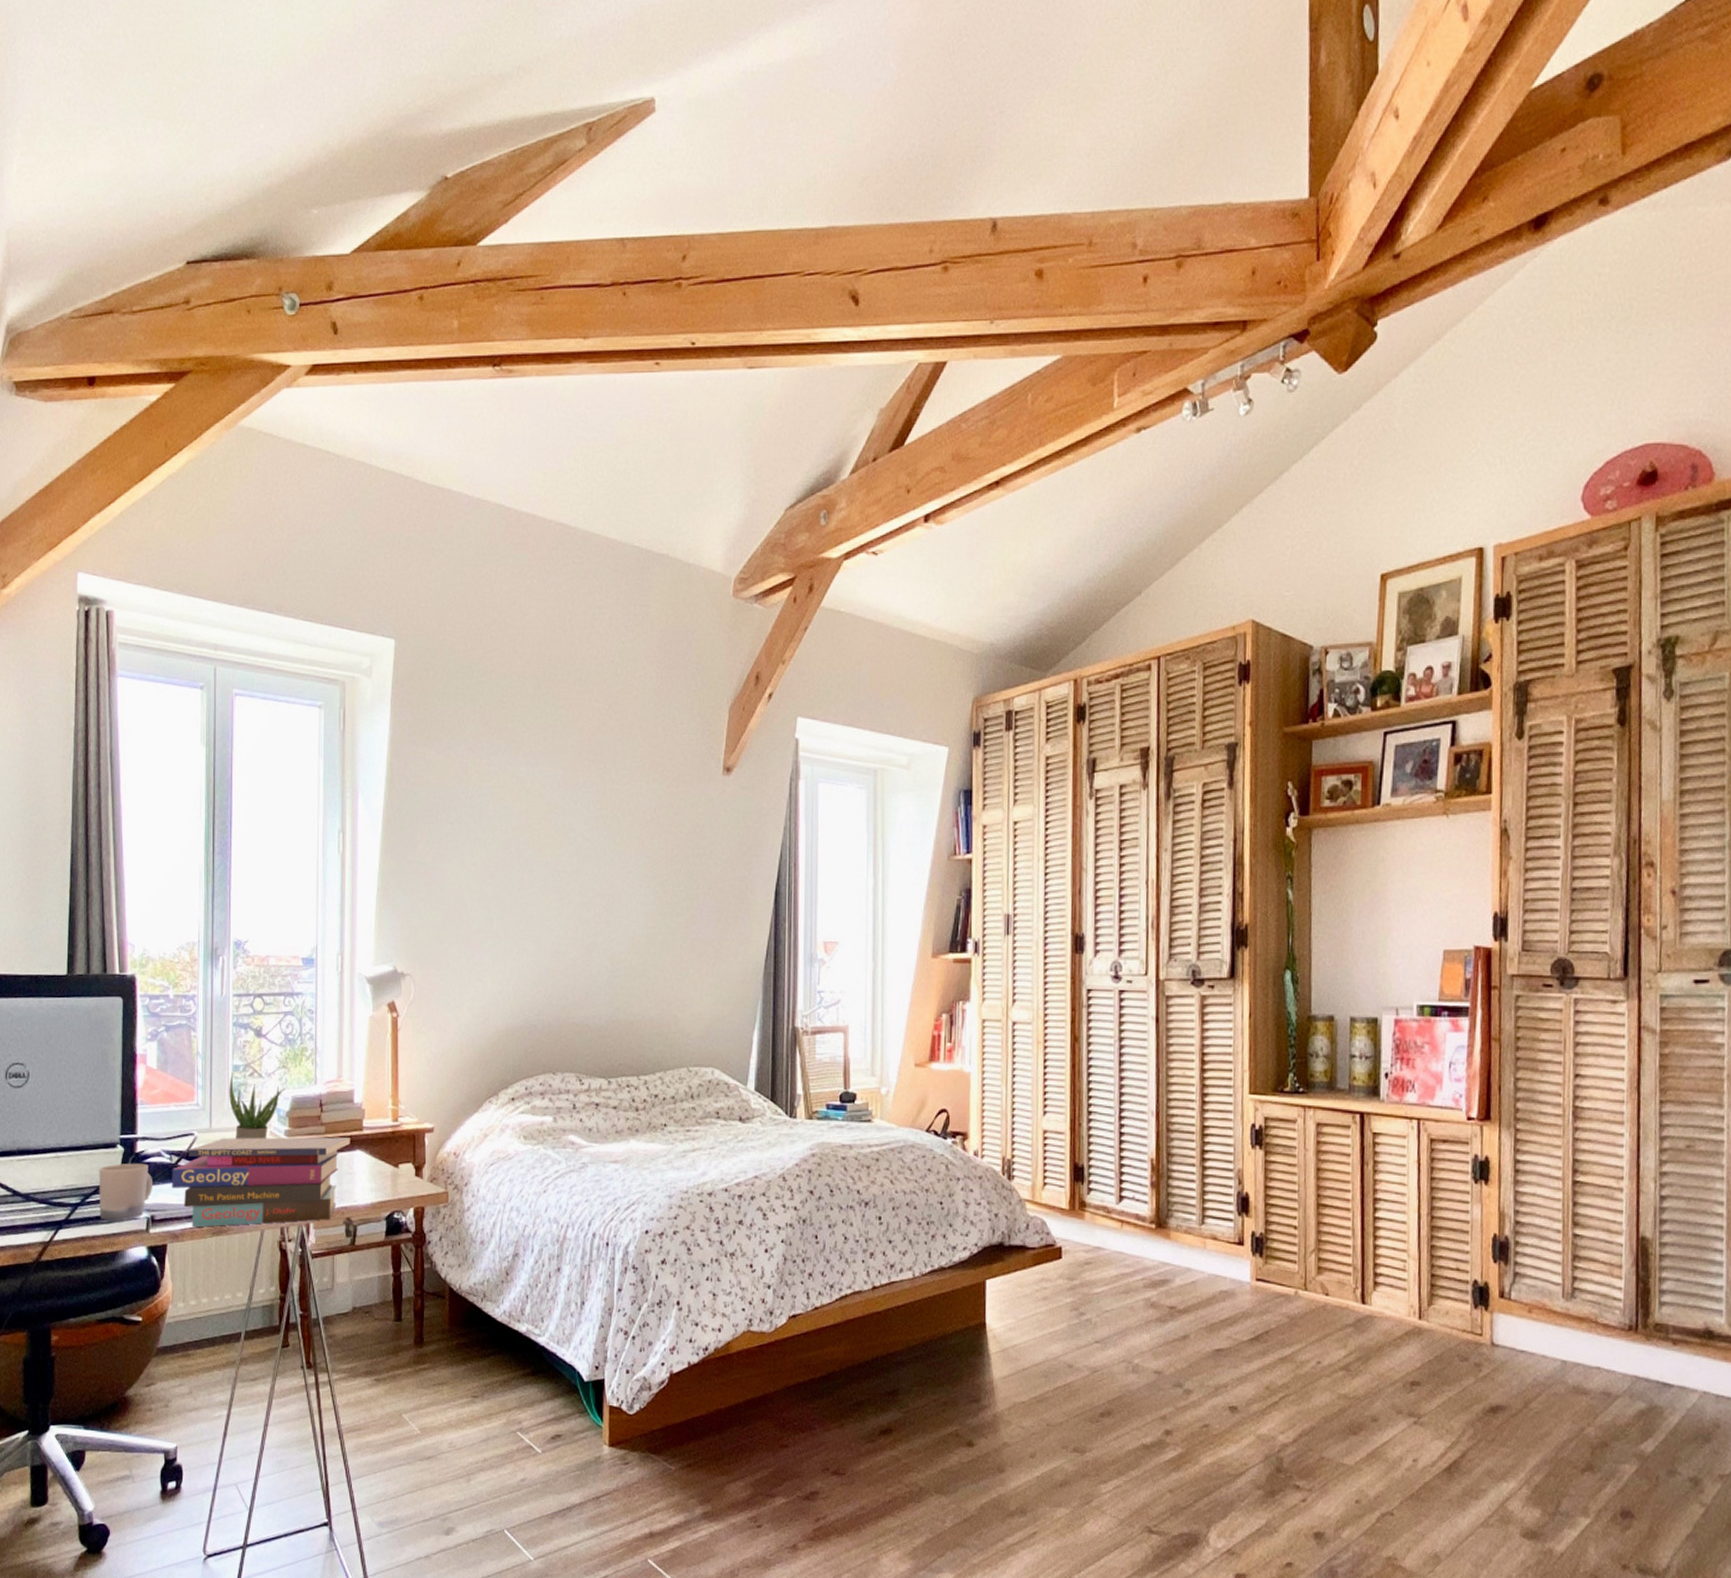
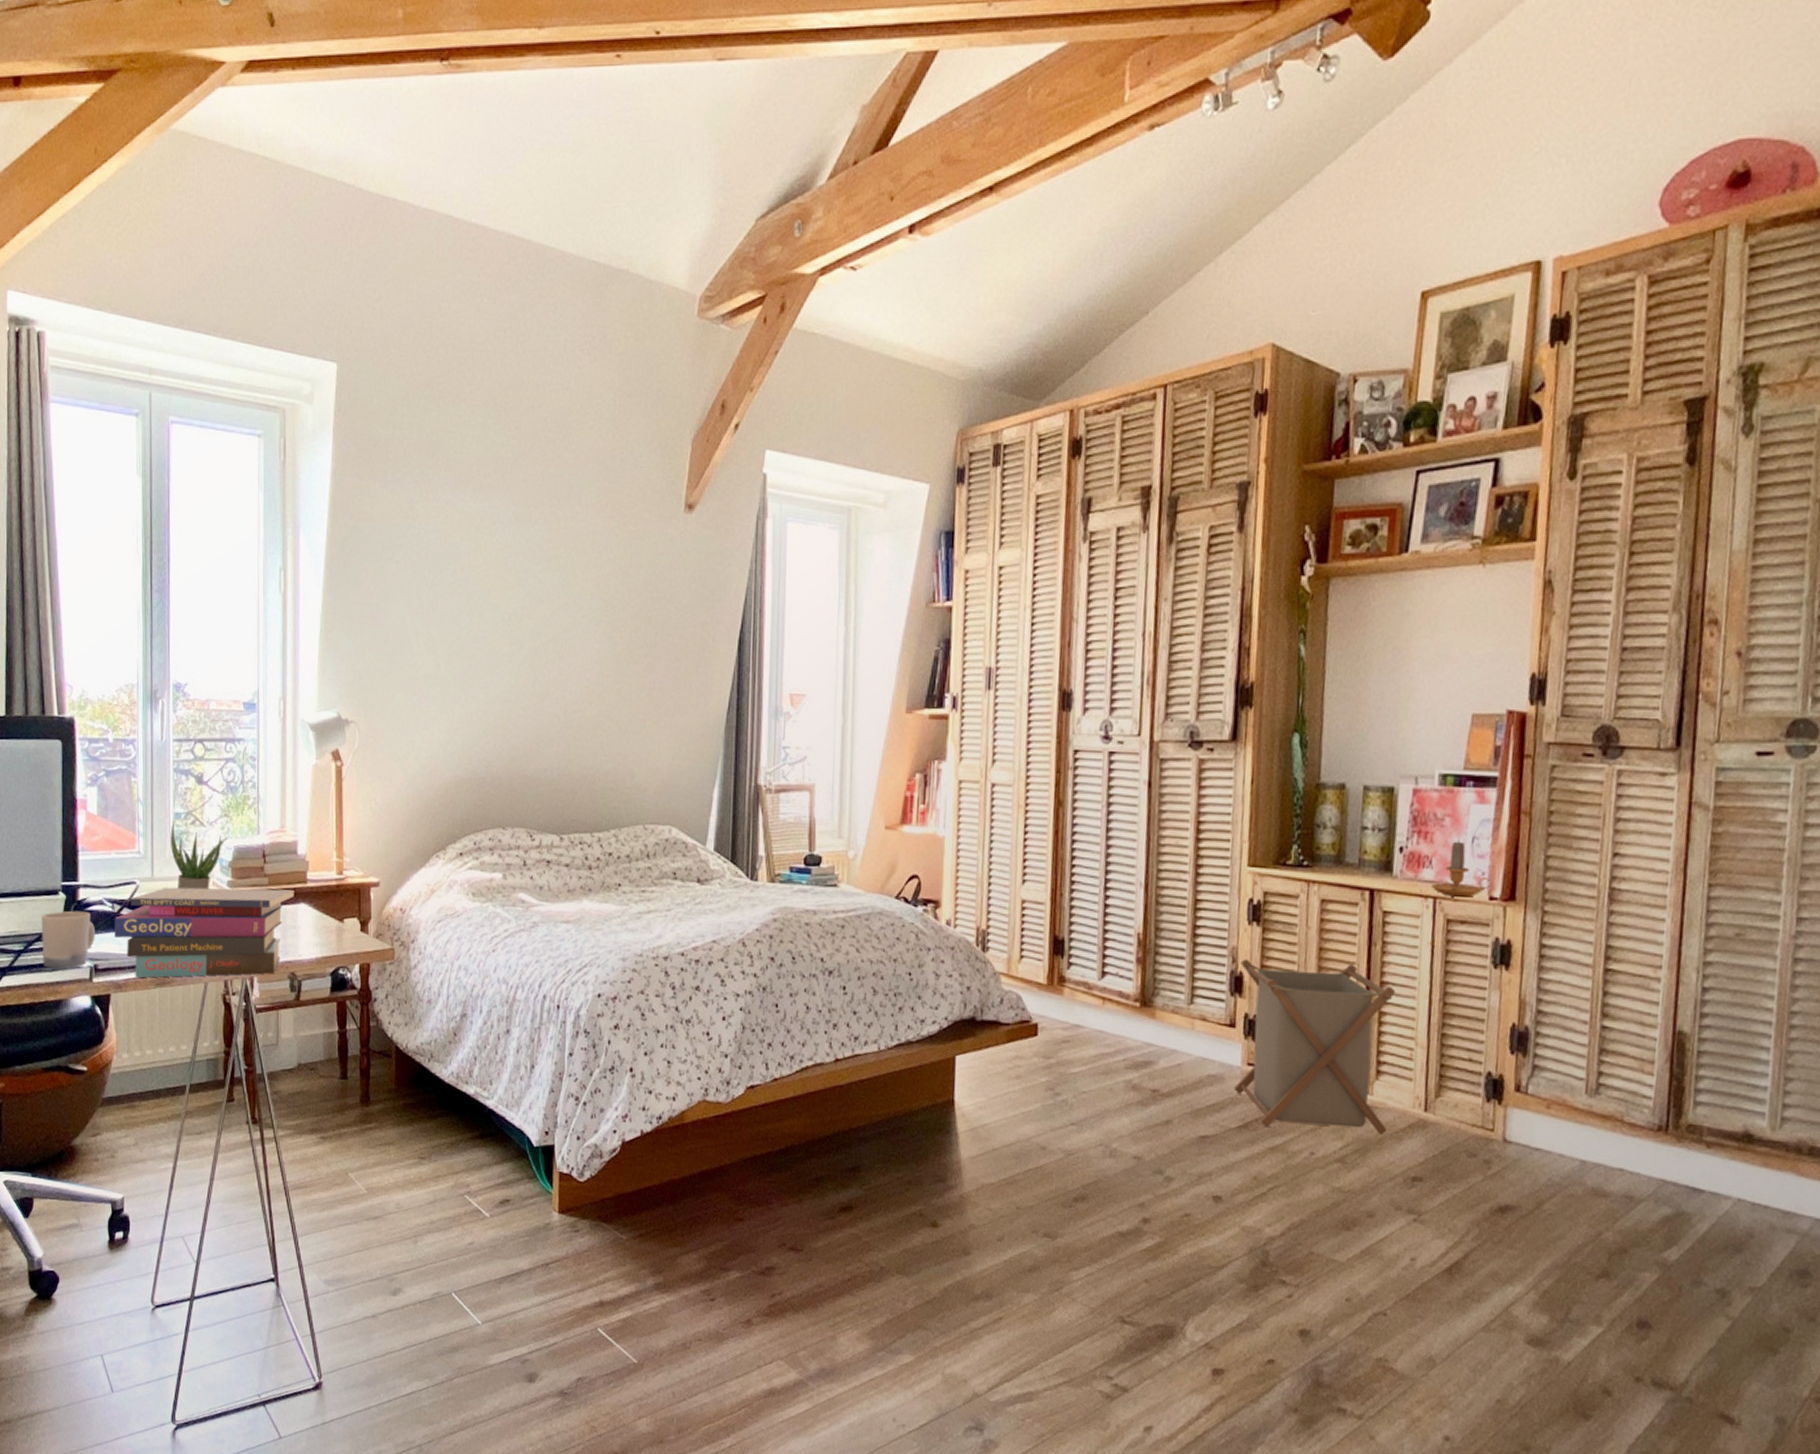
laundry basket: none [1244,1180,1388,1342] -> present [1233,959,1396,1135]
candle: none [1415,1065,1468,1118] -> present [1431,840,1491,897]

